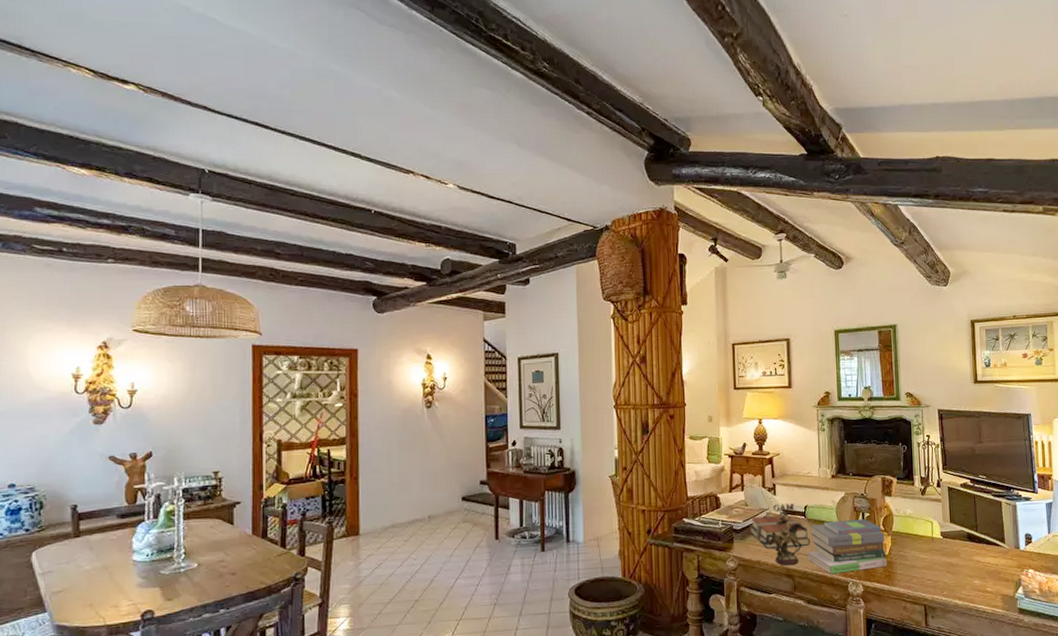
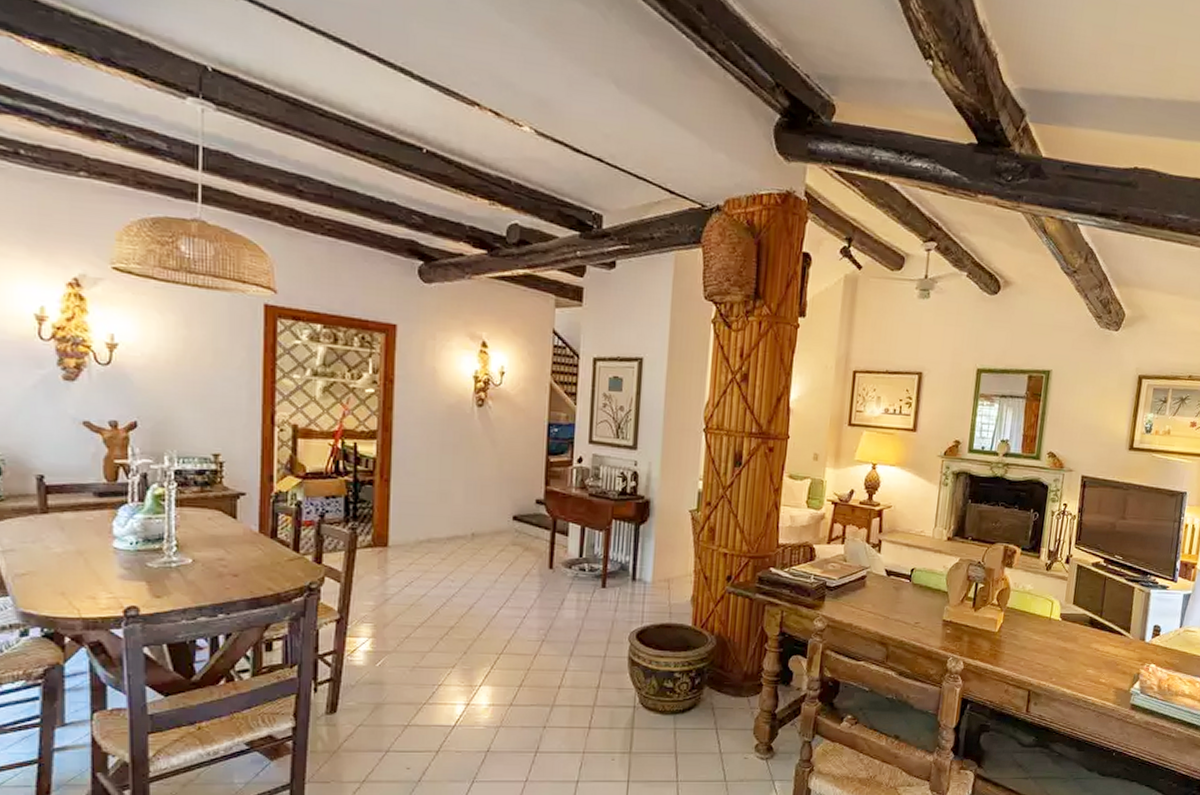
books: present [750,515,810,548] -> none [845,575,912,613]
decorative figurine: present [758,503,807,565] -> none [853,563,911,632]
books: present [807,519,887,574] -> none [906,588,997,647]

